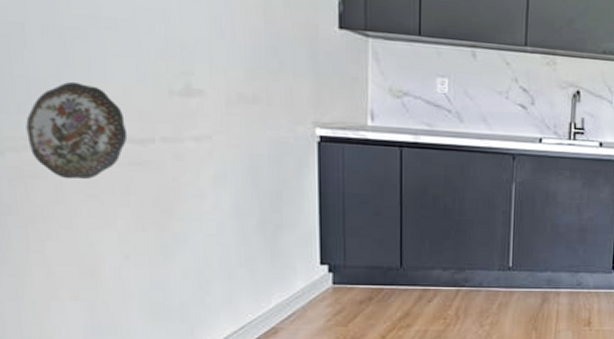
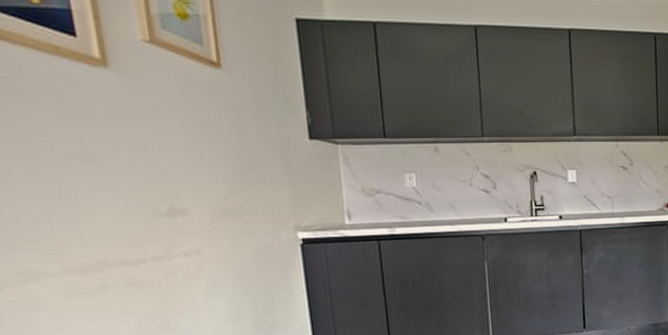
decorative plate: present [26,81,128,179] -> none [20,214,120,306]

